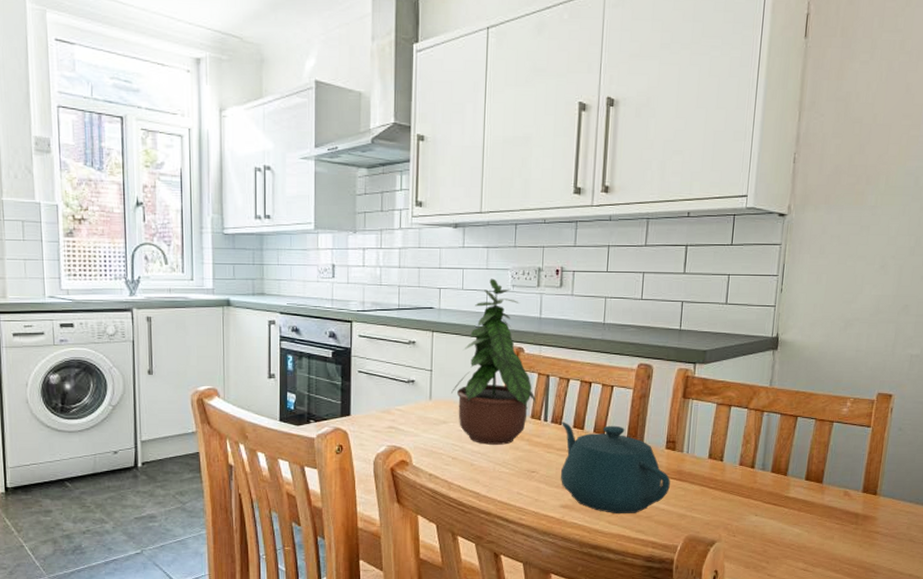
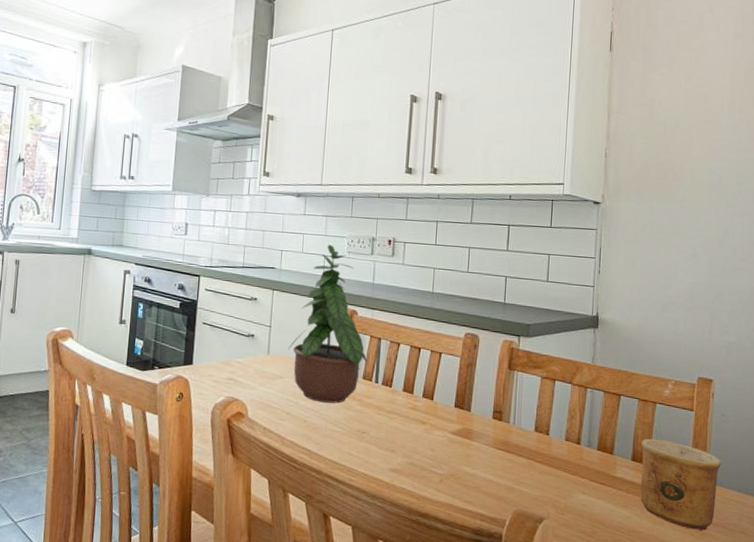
teapot: present [560,422,670,514] -> none [390,384,498,483]
cup: none [812,457,895,541] -> present [640,438,722,531]

